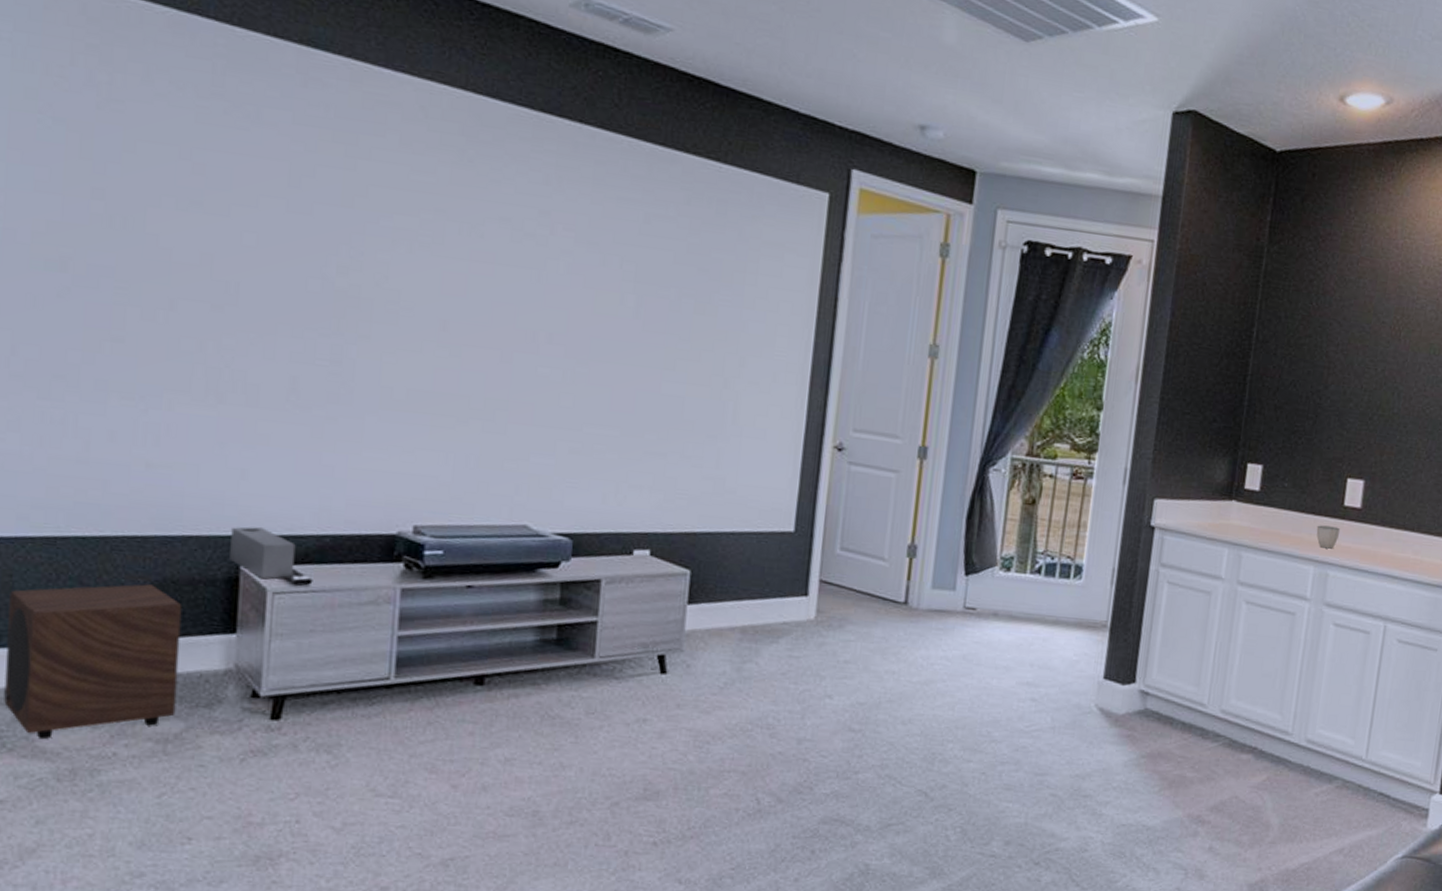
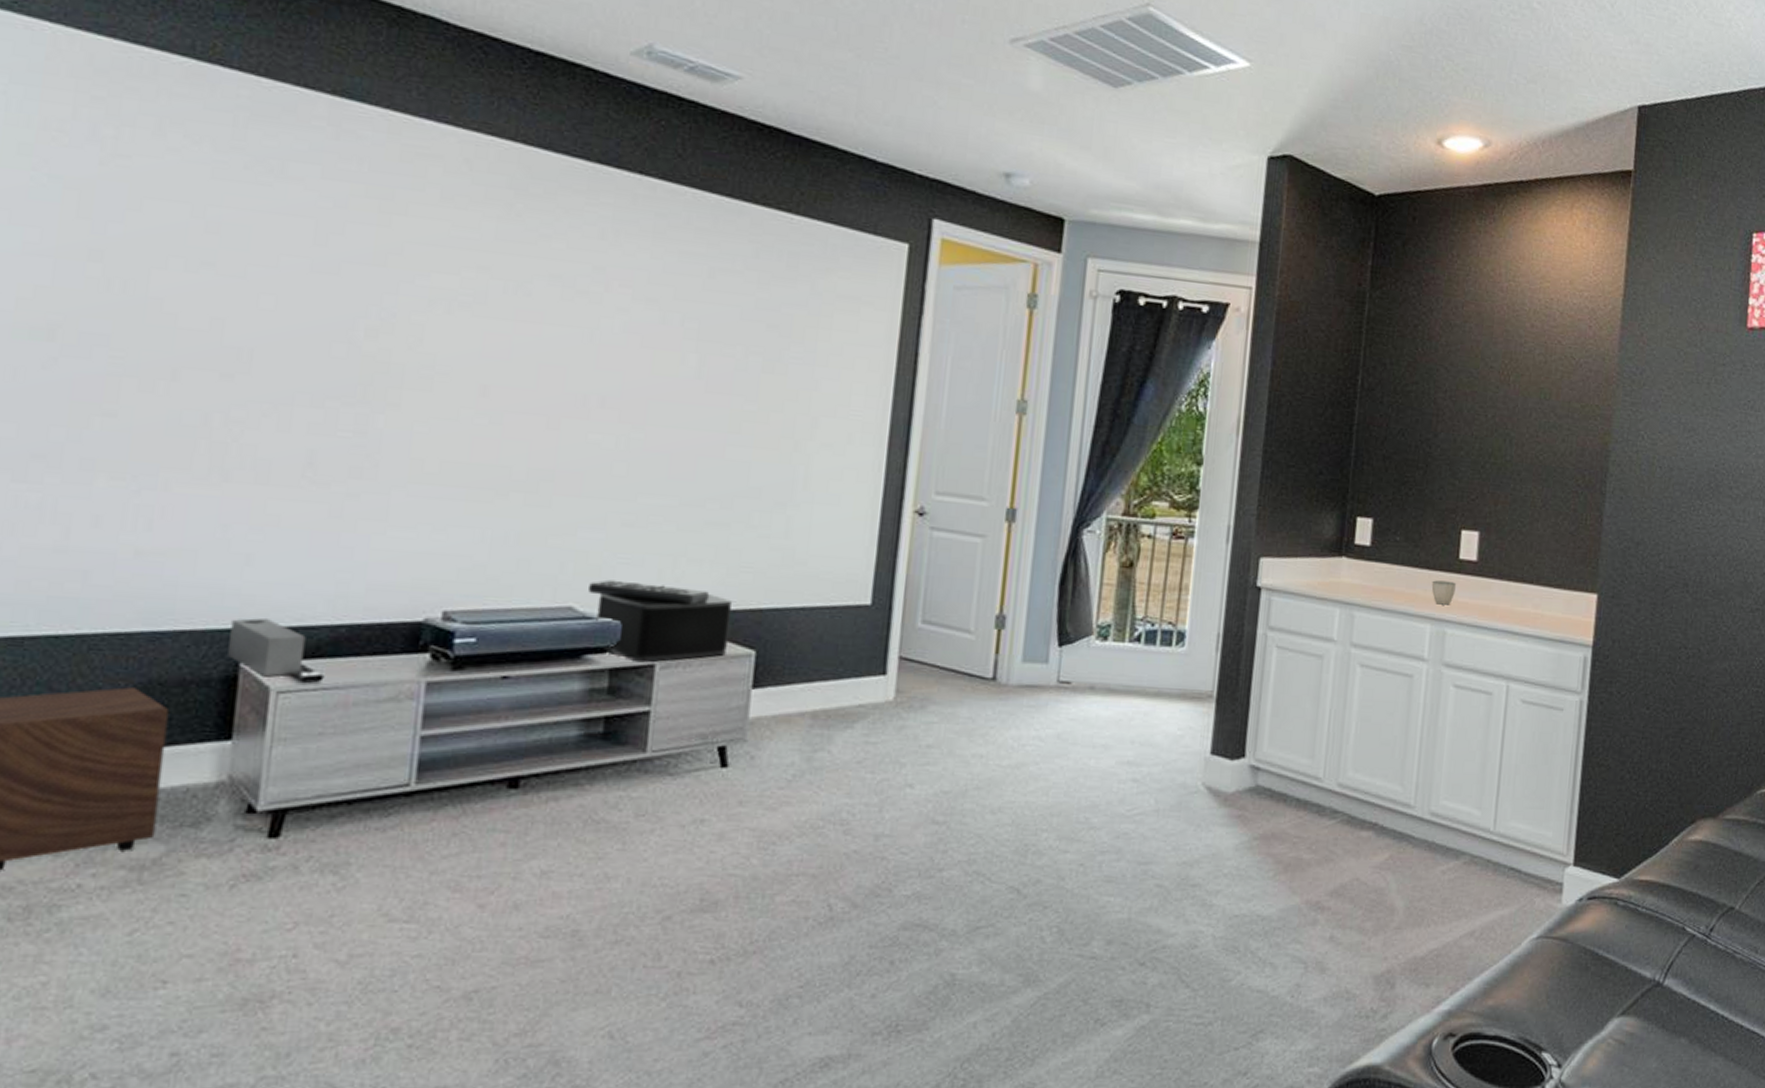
speaker: none [541,501,670,578] -> present [588,579,733,663]

